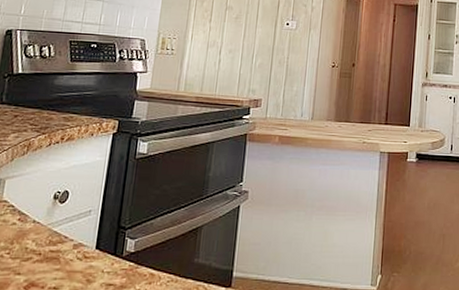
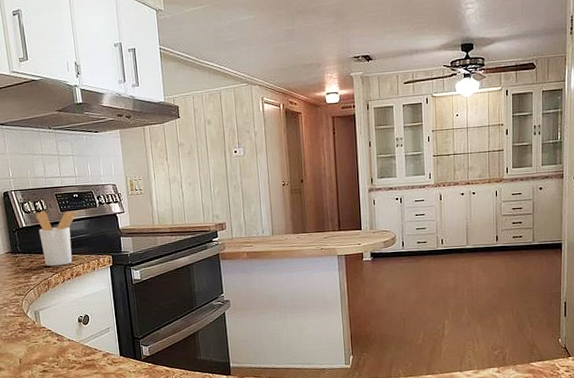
utensil holder: none [32,57,91,126] -> present [36,210,77,267]

